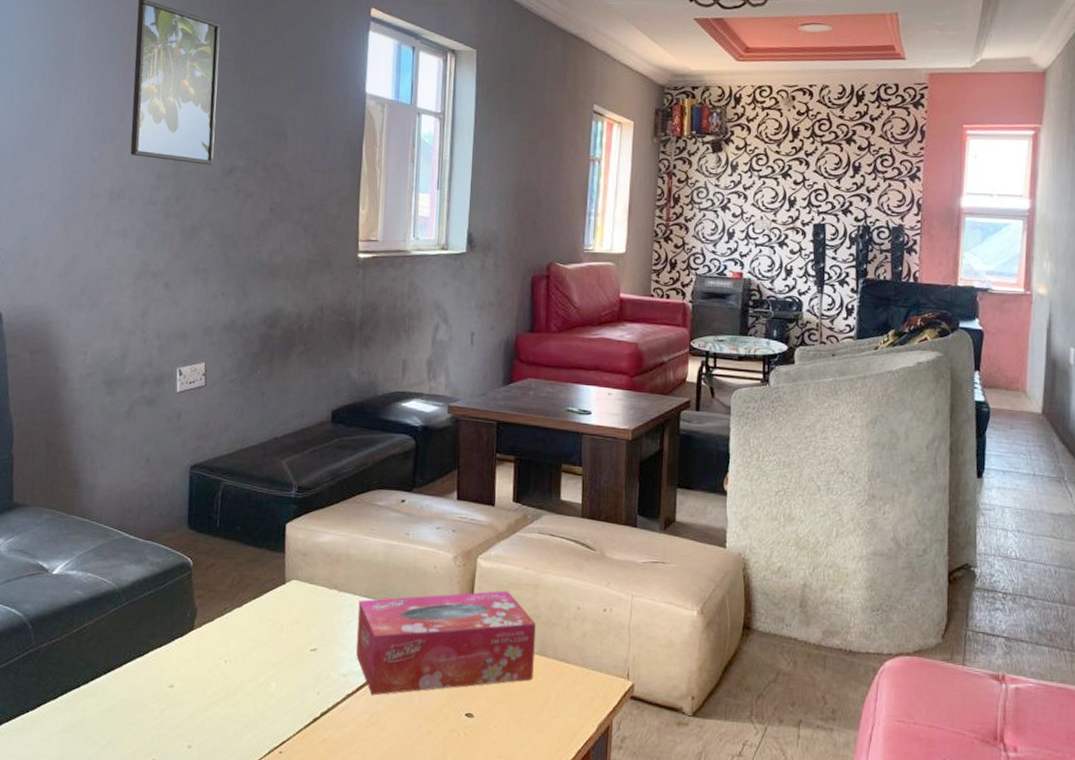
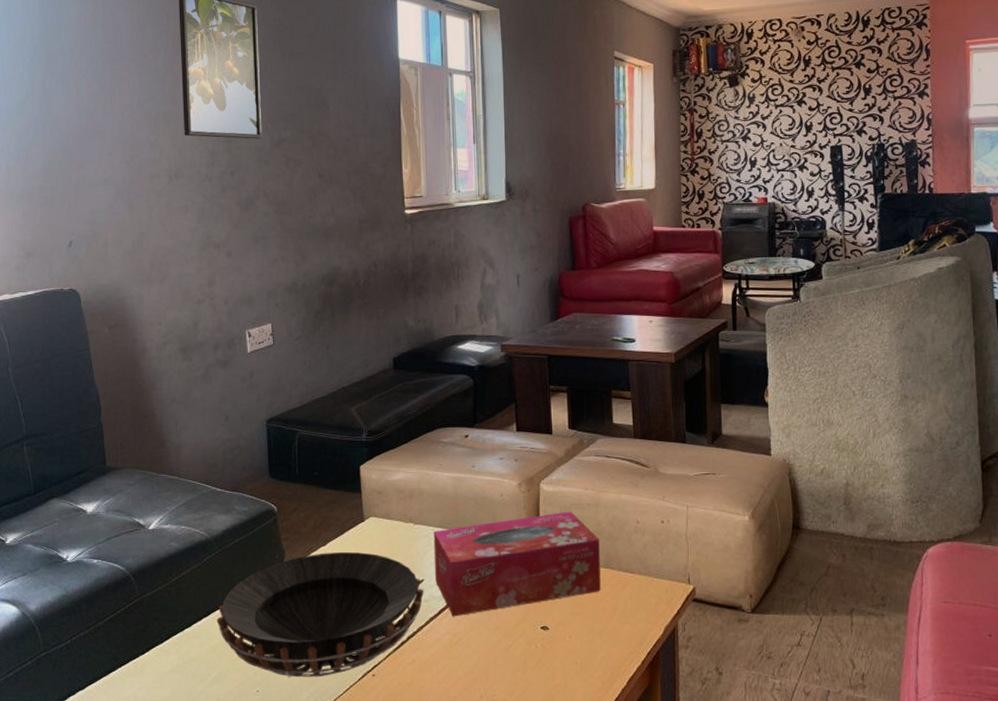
decorative bowl: none [116,614,345,750] -> present [216,551,425,678]

